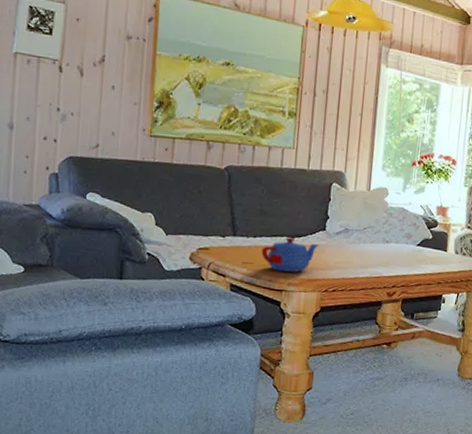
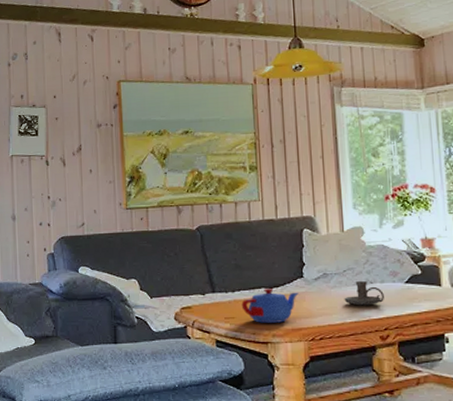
candle holder: none [360,239,397,263] -> present [344,281,384,306]

